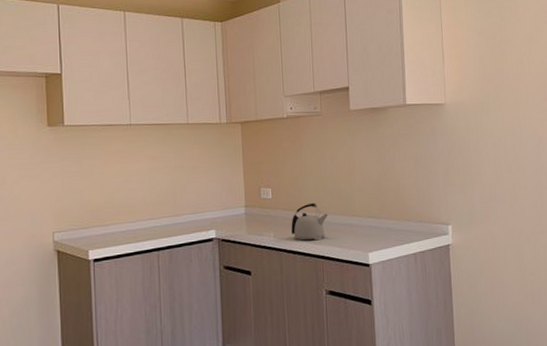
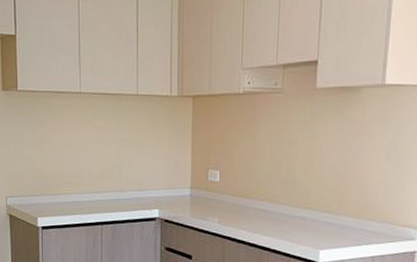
kettle: present [291,202,328,241] -> none [237,190,278,231]

